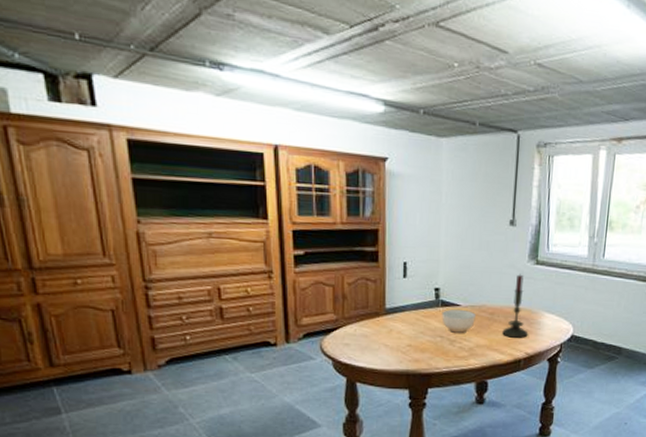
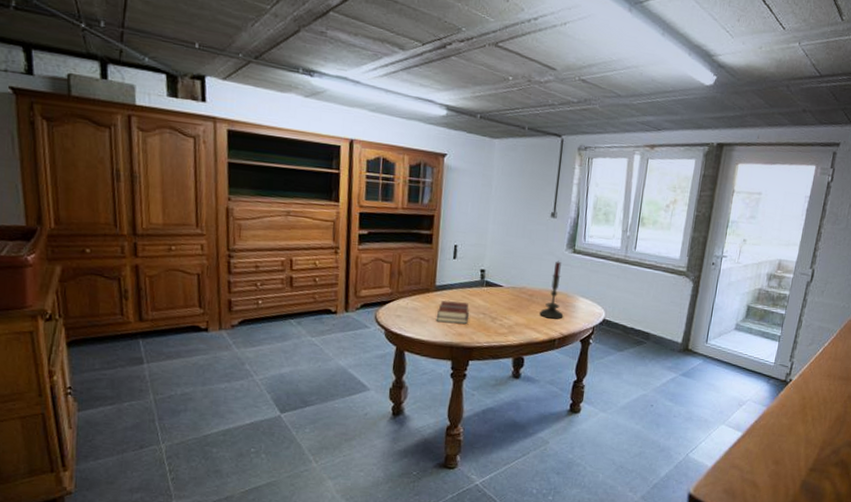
books: none [388,323,425,349] -> present [436,300,469,324]
bowl: present [441,308,476,333] -> none [485,289,516,312]

